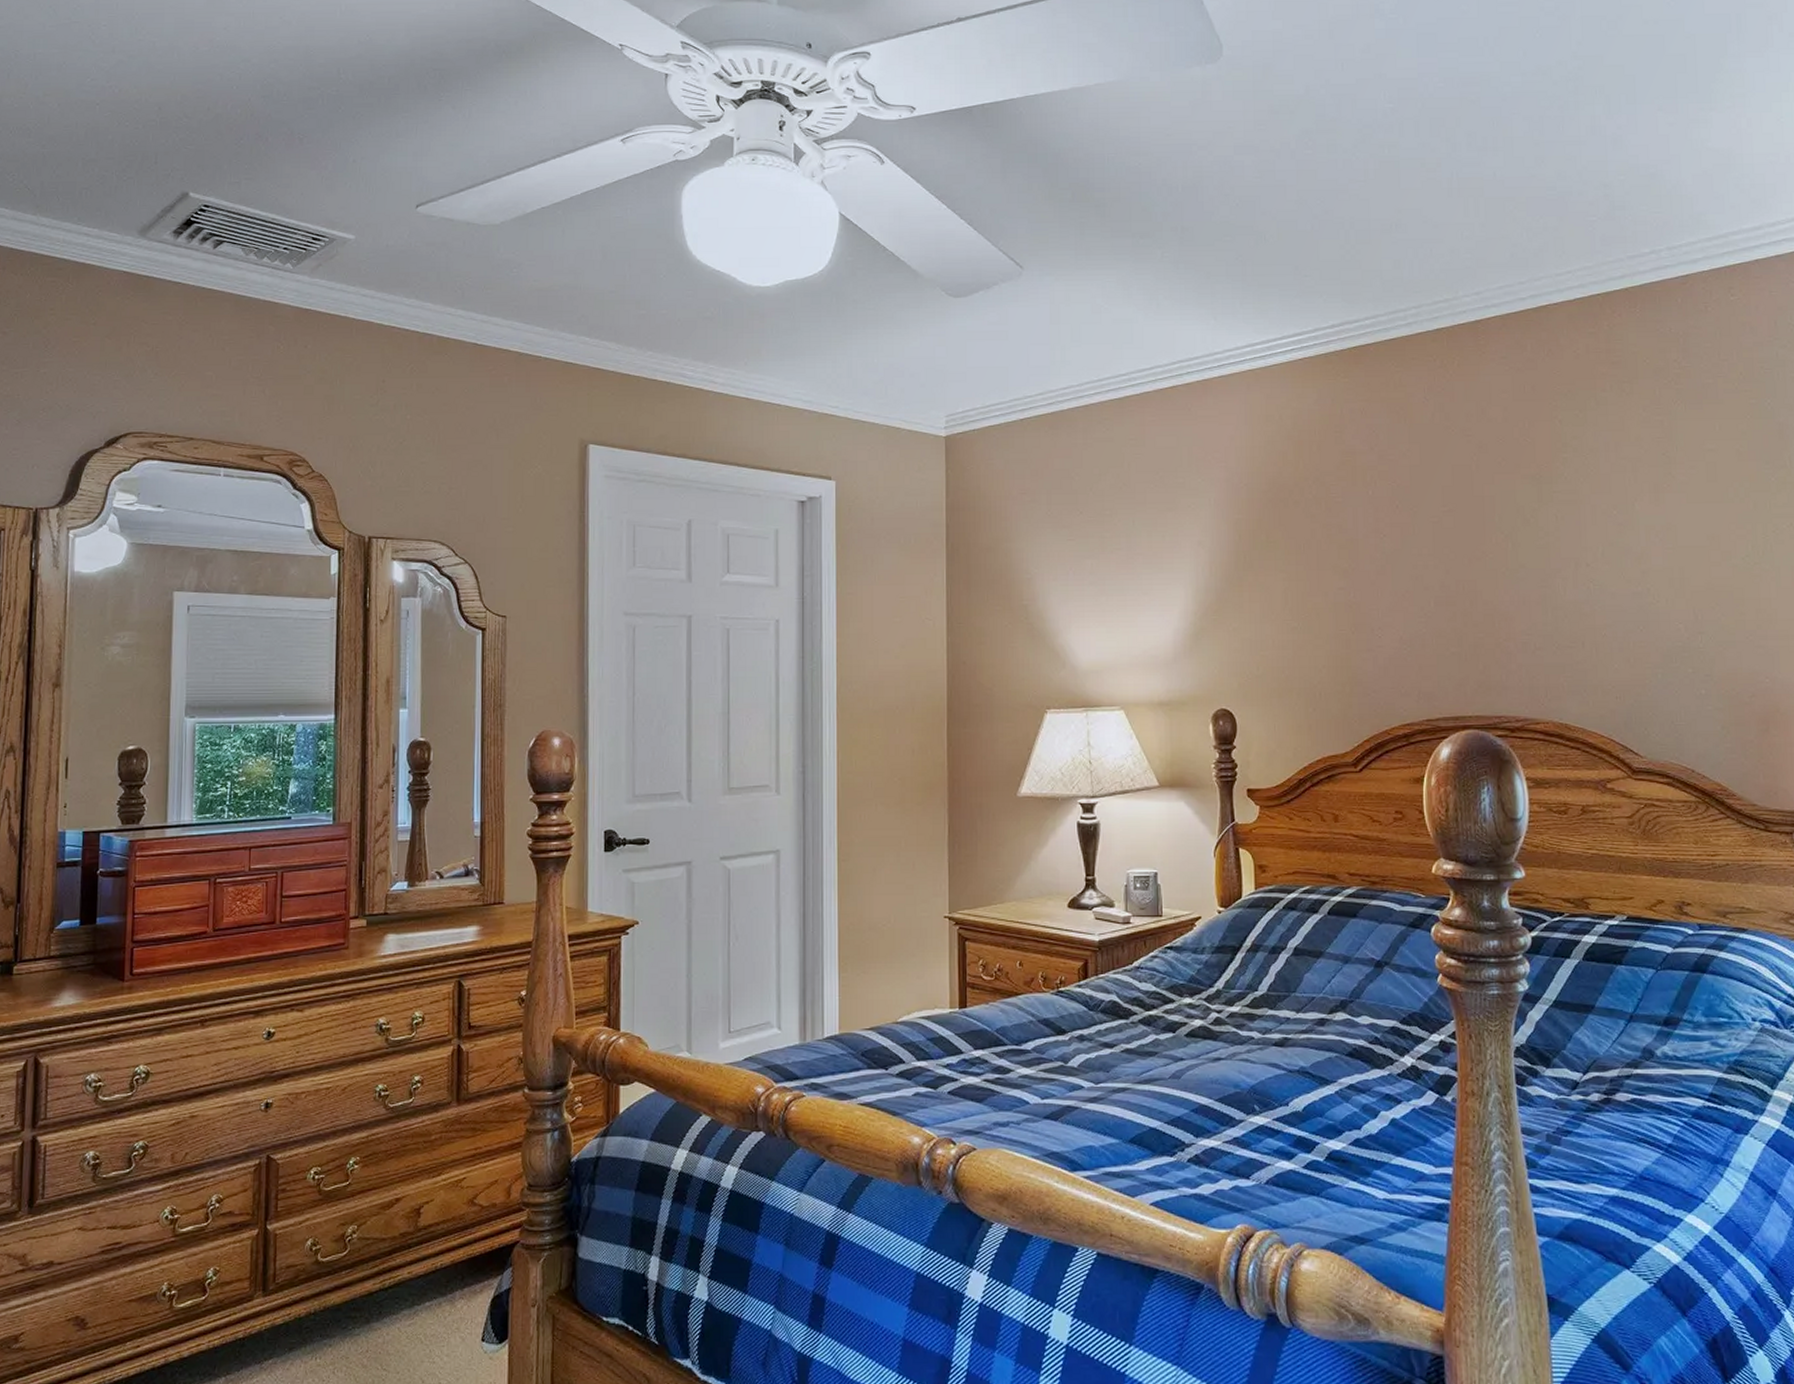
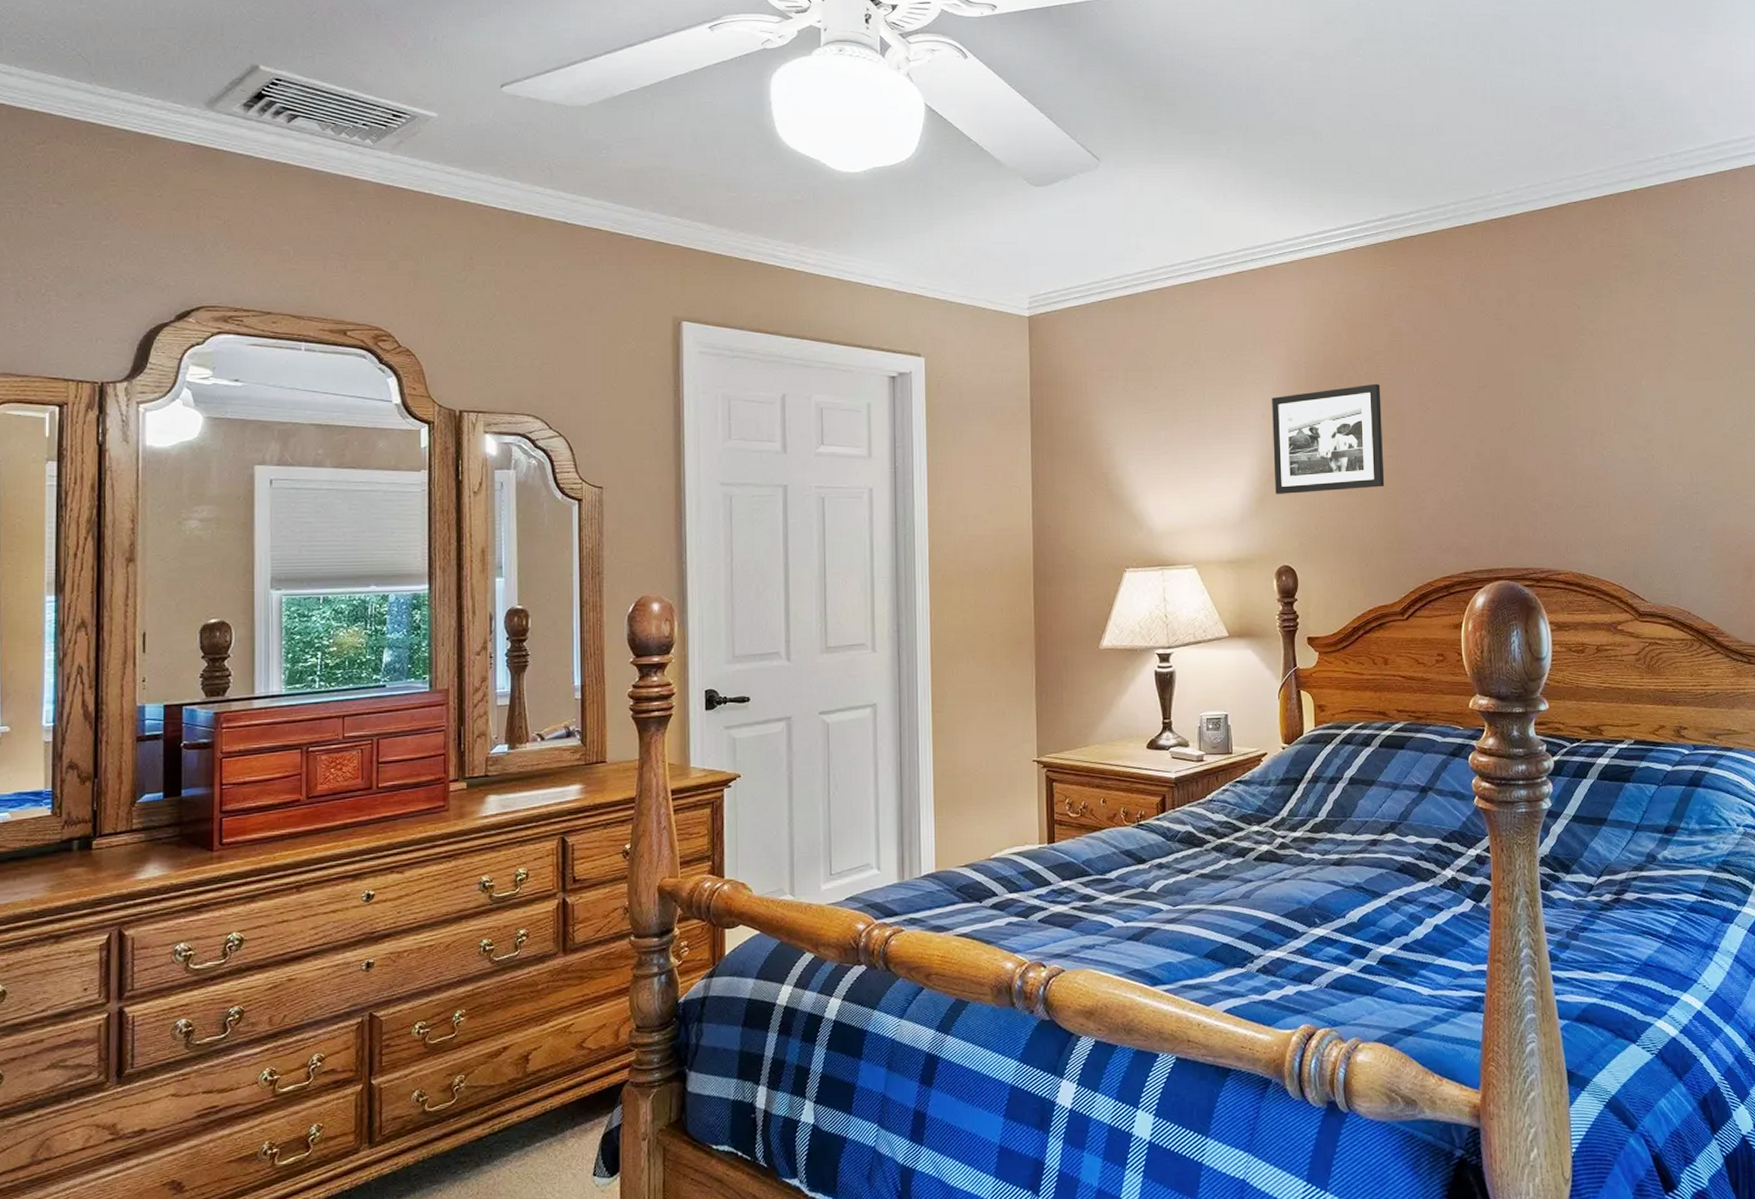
picture frame: none [1209,508,1336,630] -> present [1272,383,1385,494]

